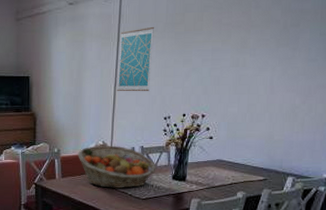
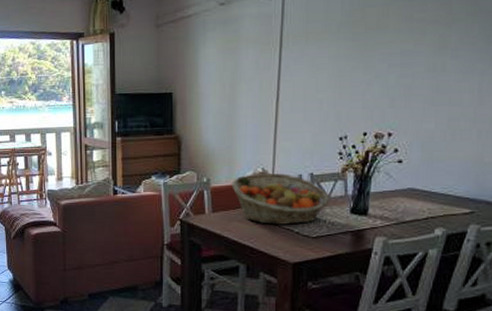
wall art: present [117,26,154,92] -> none [279,26,326,108]

